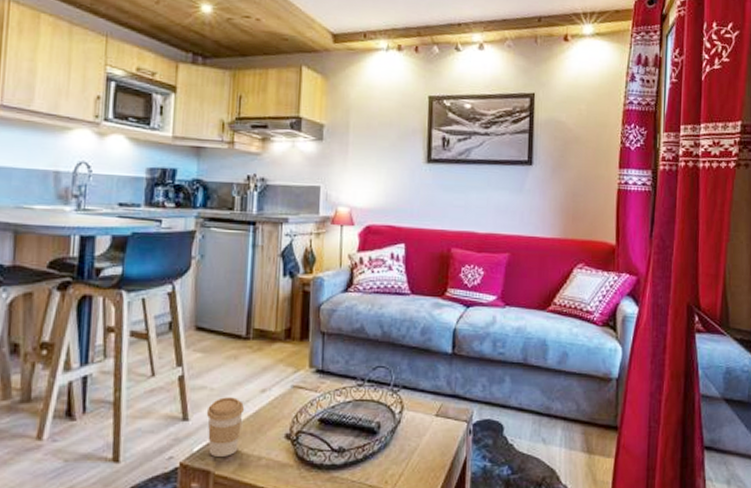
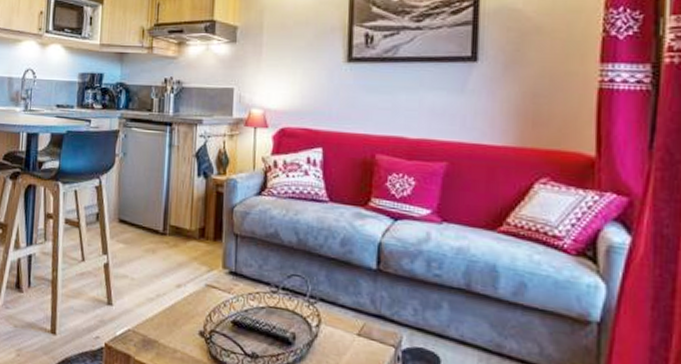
coffee cup: present [206,397,244,457] -> none [127,287,161,344]

